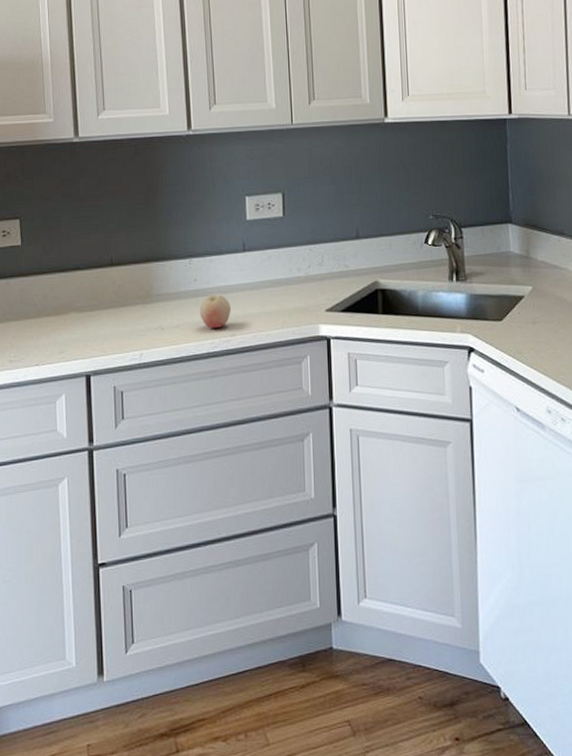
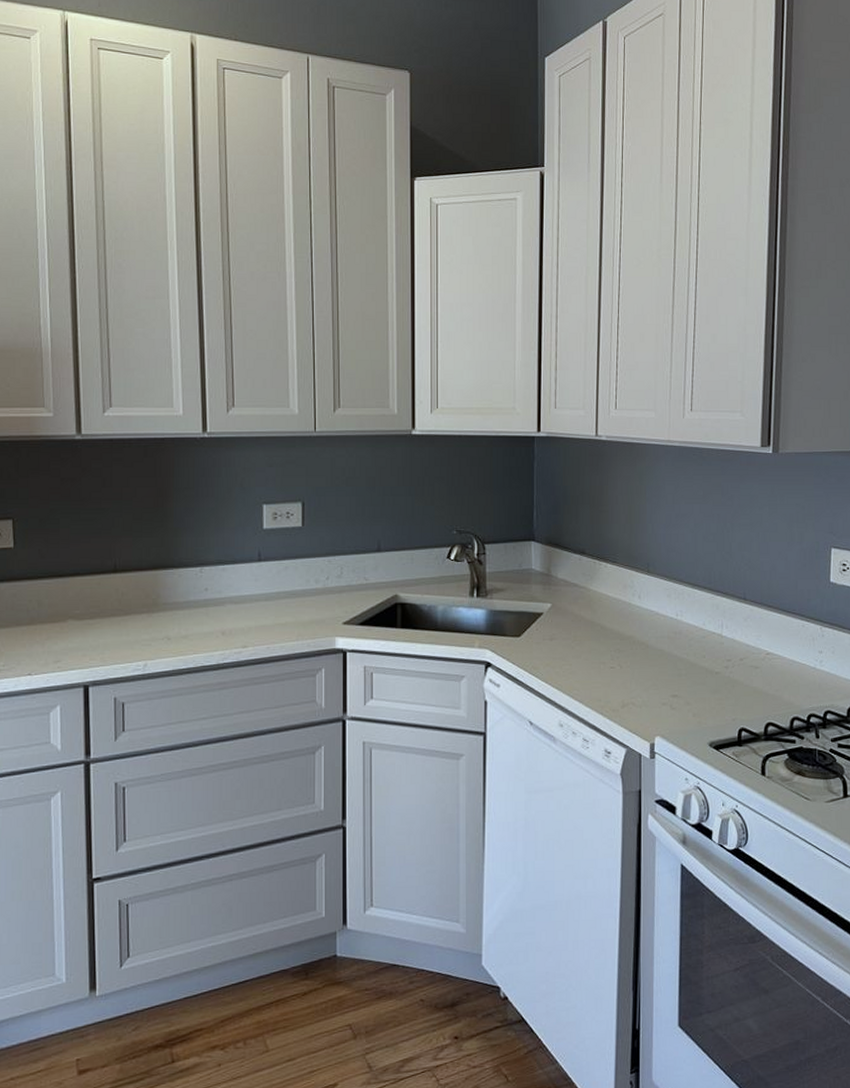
fruit: present [200,294,231,329] -> none [210,605,243,640]

